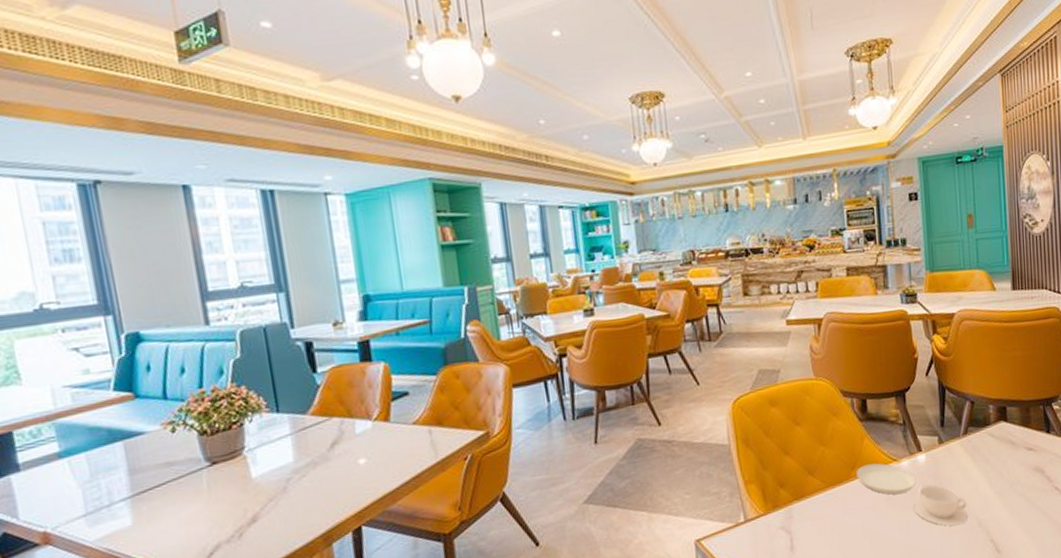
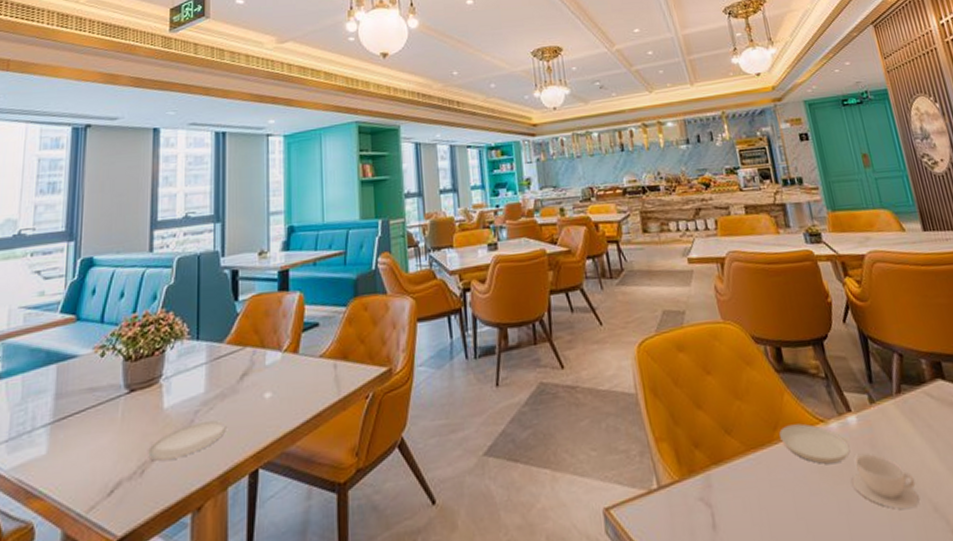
plate: none [243,486,323,525] -> present [148,420,226,461]

